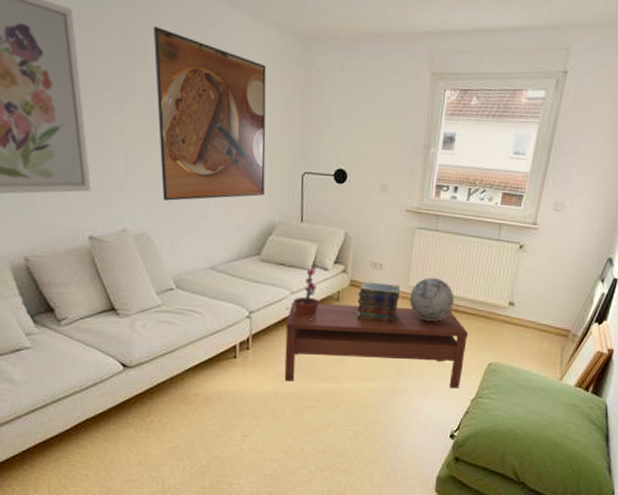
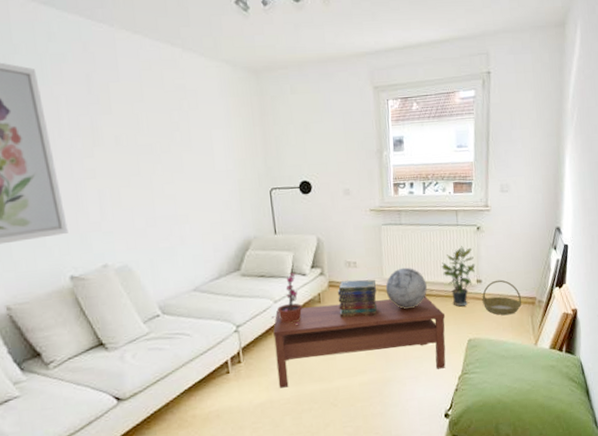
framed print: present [153,25,266,201] -> none [114,75,237,232]
potted plant: none [473,263,511,328] -> present [441,246,475,307]
basket: none [511,305,555,345] -> present [482,279,522,316]

